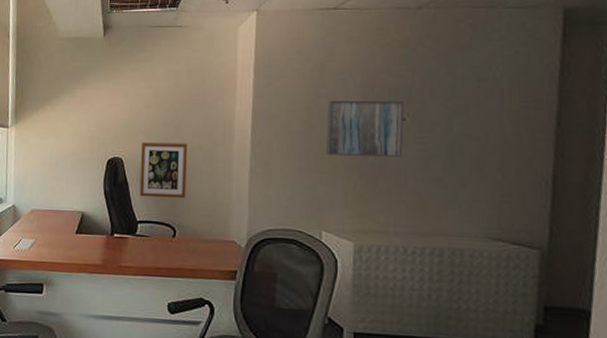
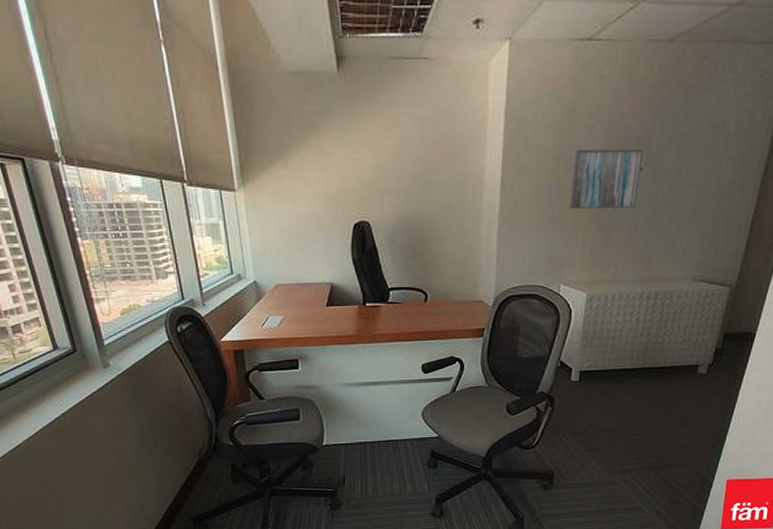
wall art: present [139,142,187,199] -> none [388,202,437,263]

